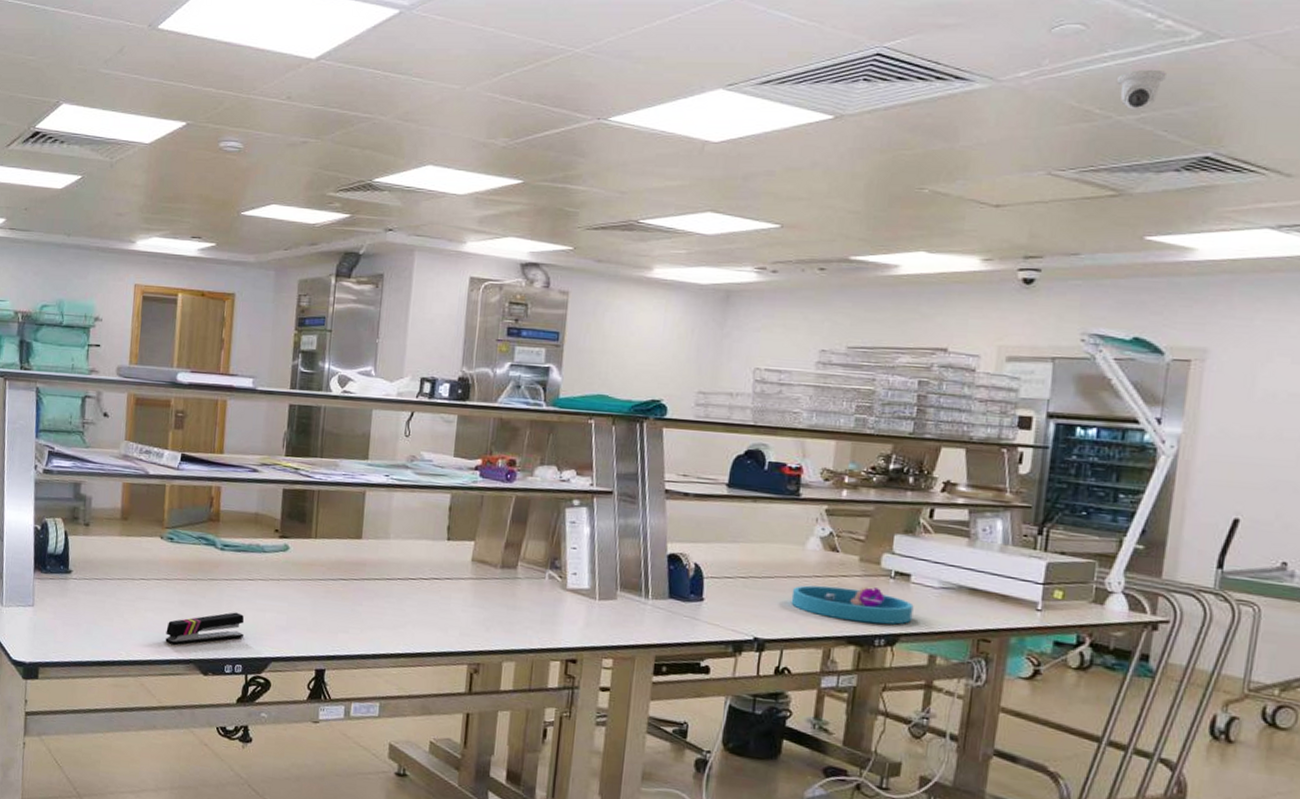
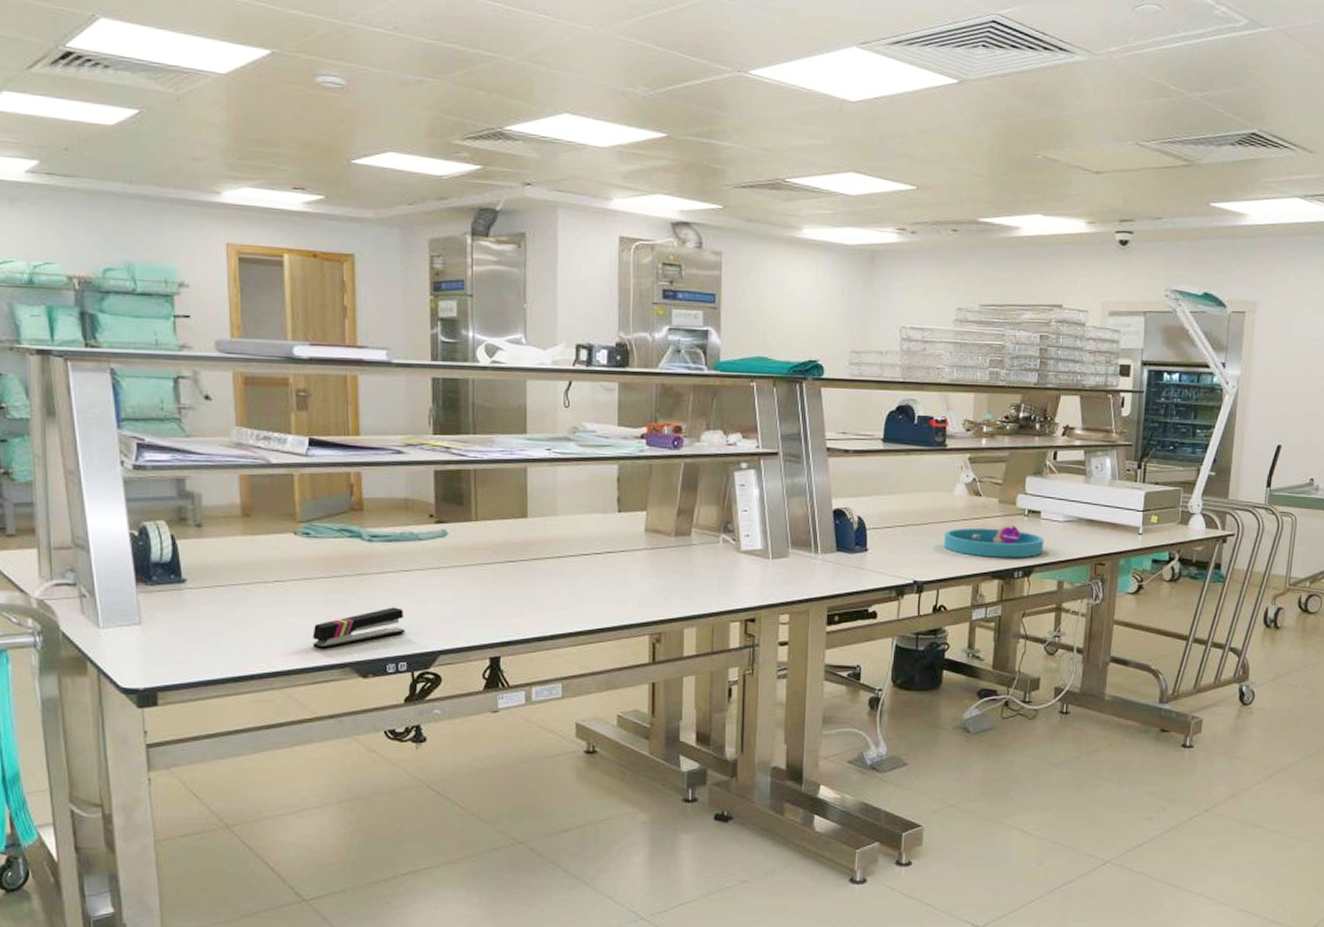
security camera: present [1117,69,1166,111] -> none [1187,51,1223,89]

